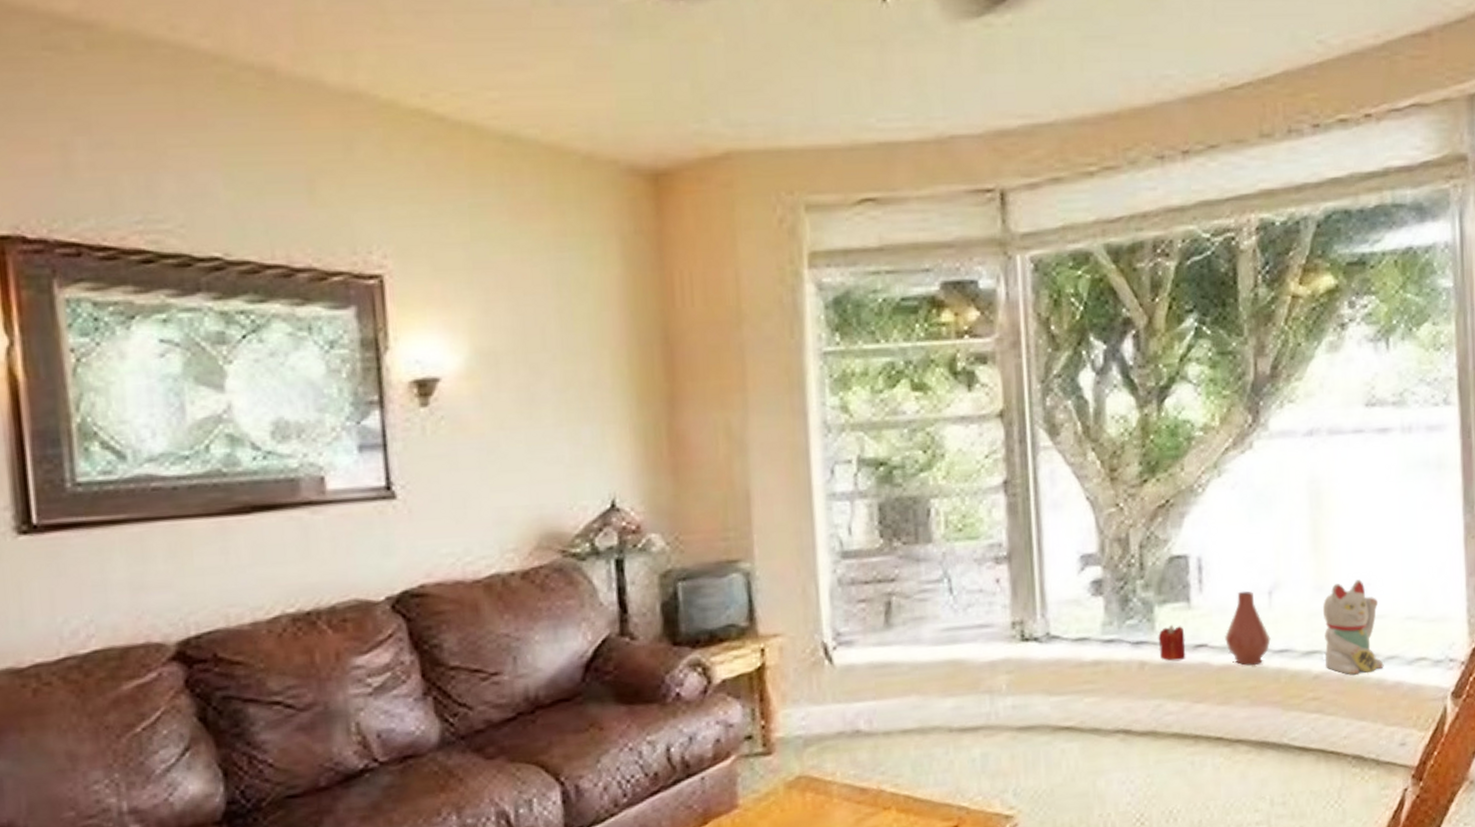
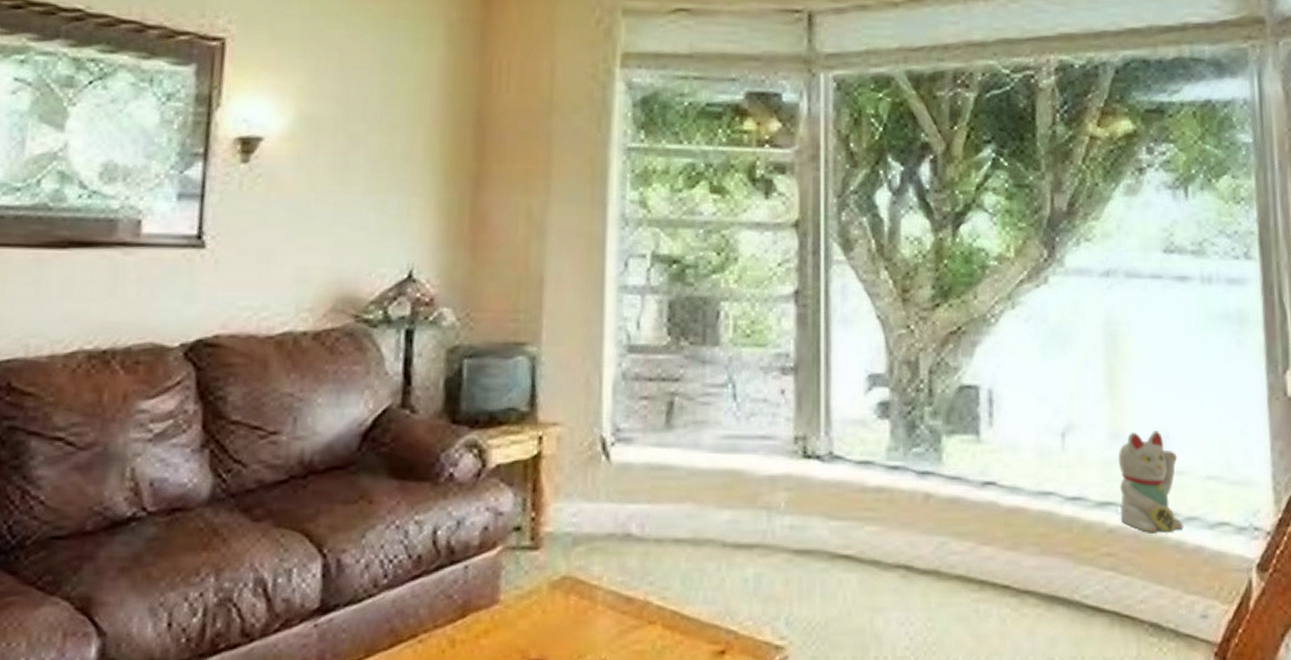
candle: present [1158,624,1186,662] -> none [945,457,974,497]
vase: present [1225,590,1271,665] -> none [1015,429,1063,510]

